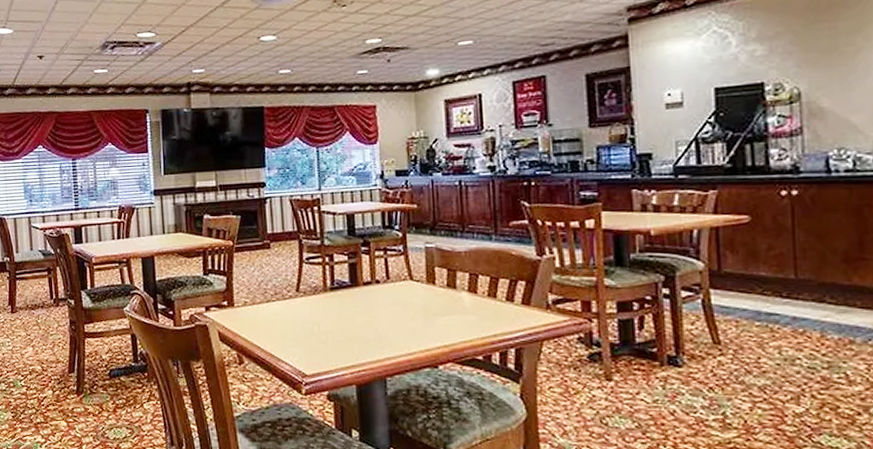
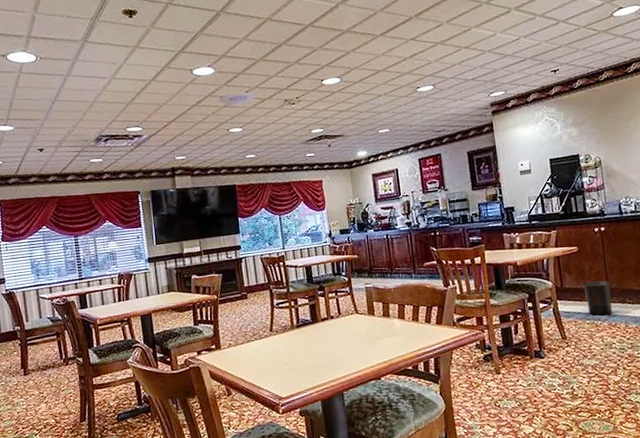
waste bin: none [754,266,803,317] -> present [583,280,613,316]

